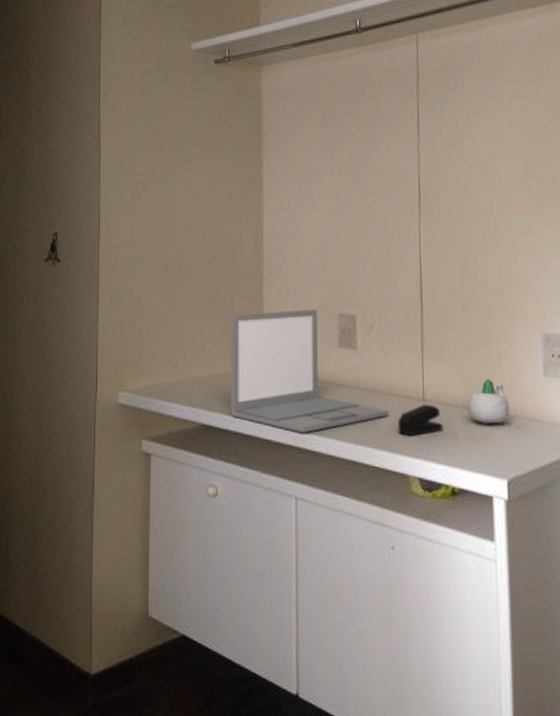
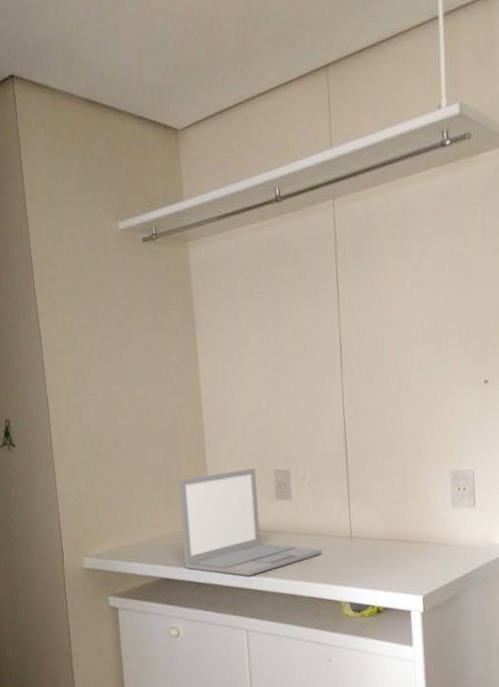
stapler: present [397,403,444,437] -> none [329,540,369,569]
succulent planter: present [467,379,510,424] -> none [388,514,424,552]

